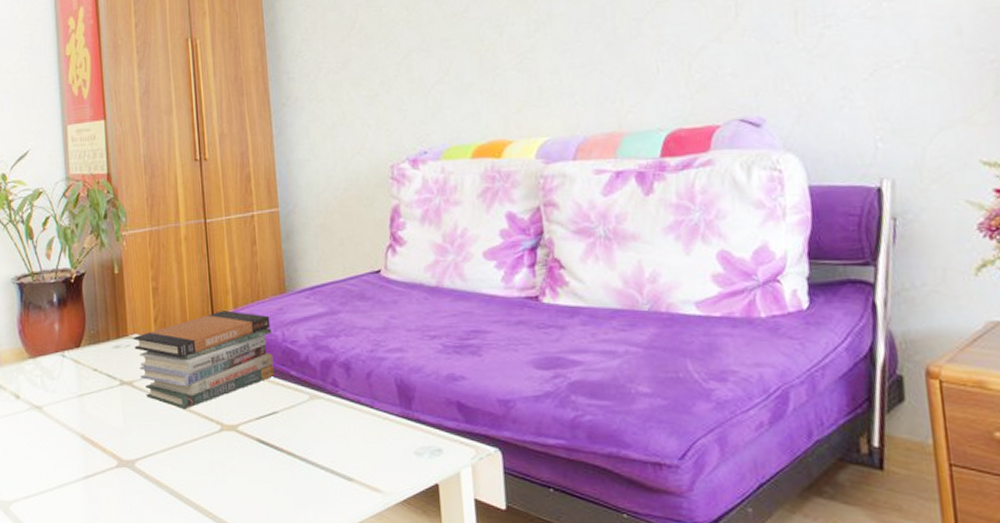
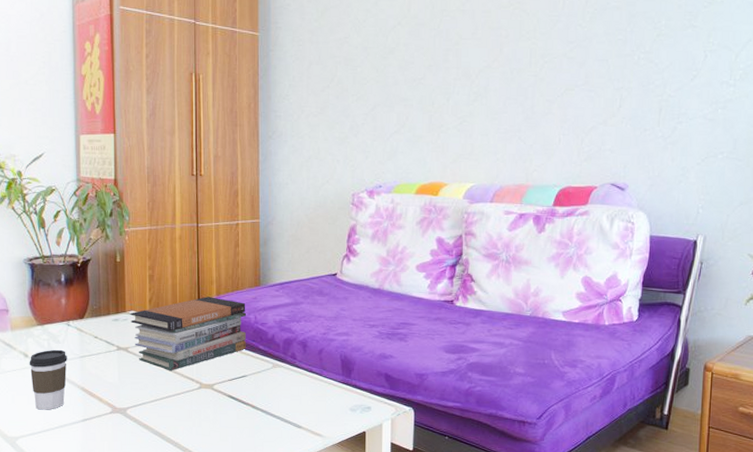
coffee cup: none [21,387,64,466] -> present [29,349,67,410]

